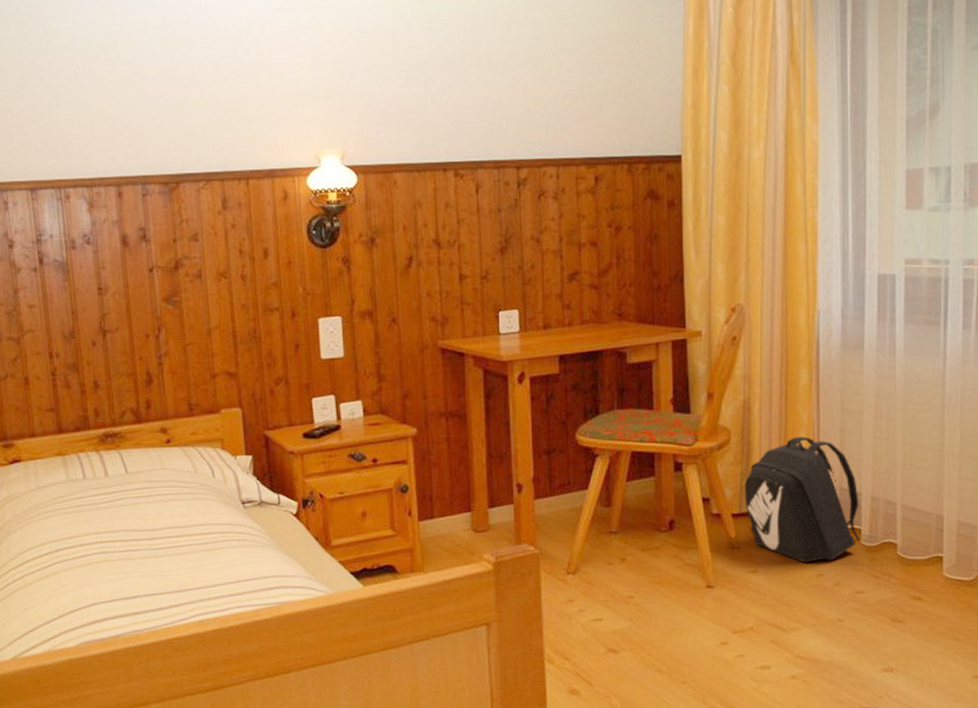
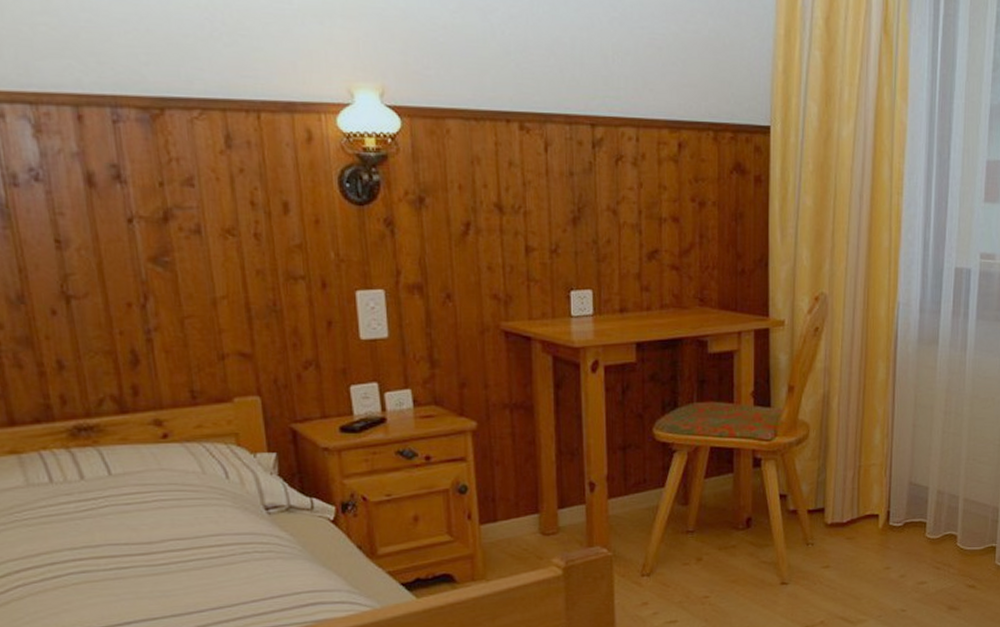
backpack: present [744,436,860,563] -> none [820,431,926,557]

